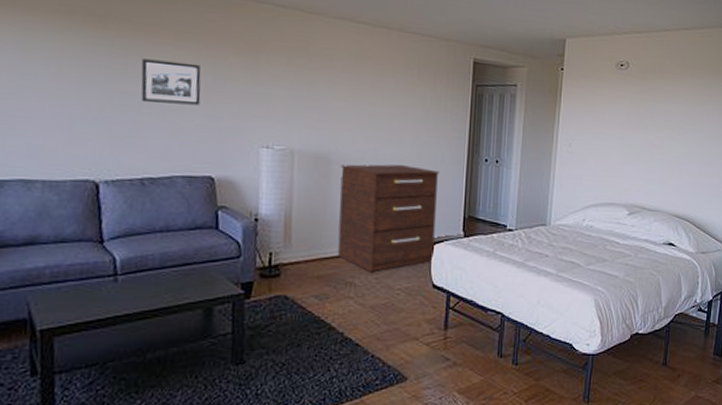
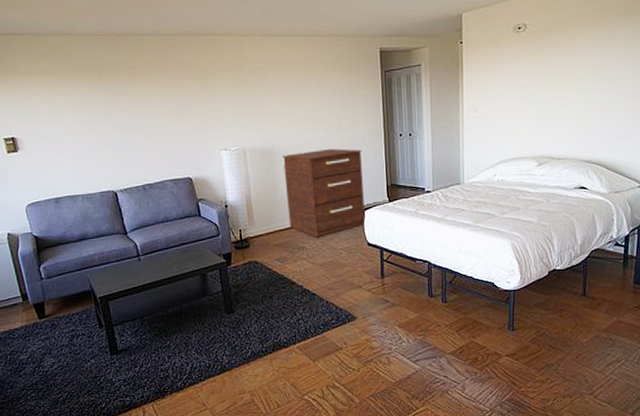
picture frame: present [141,59,202,106] -> none [128,93,173,128]

